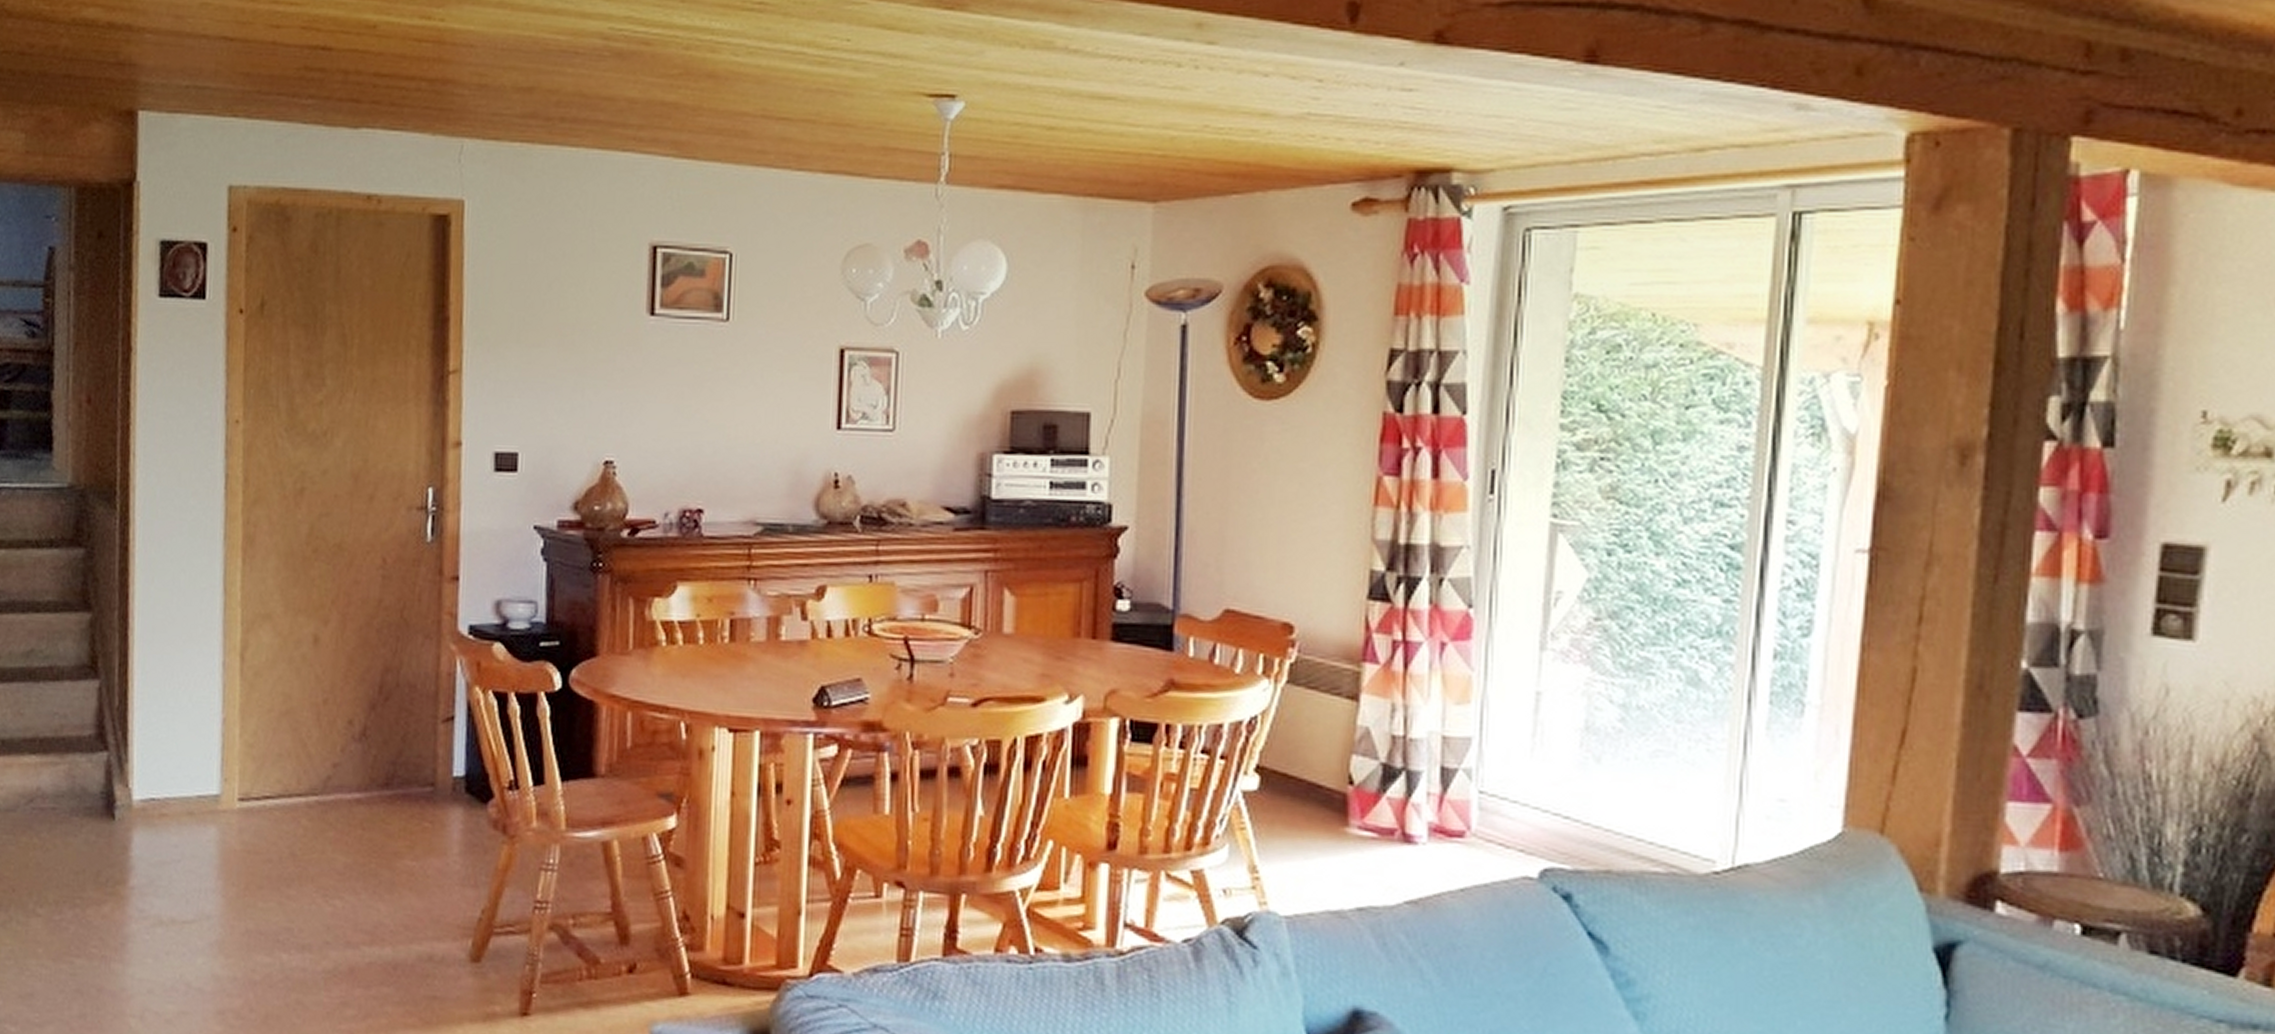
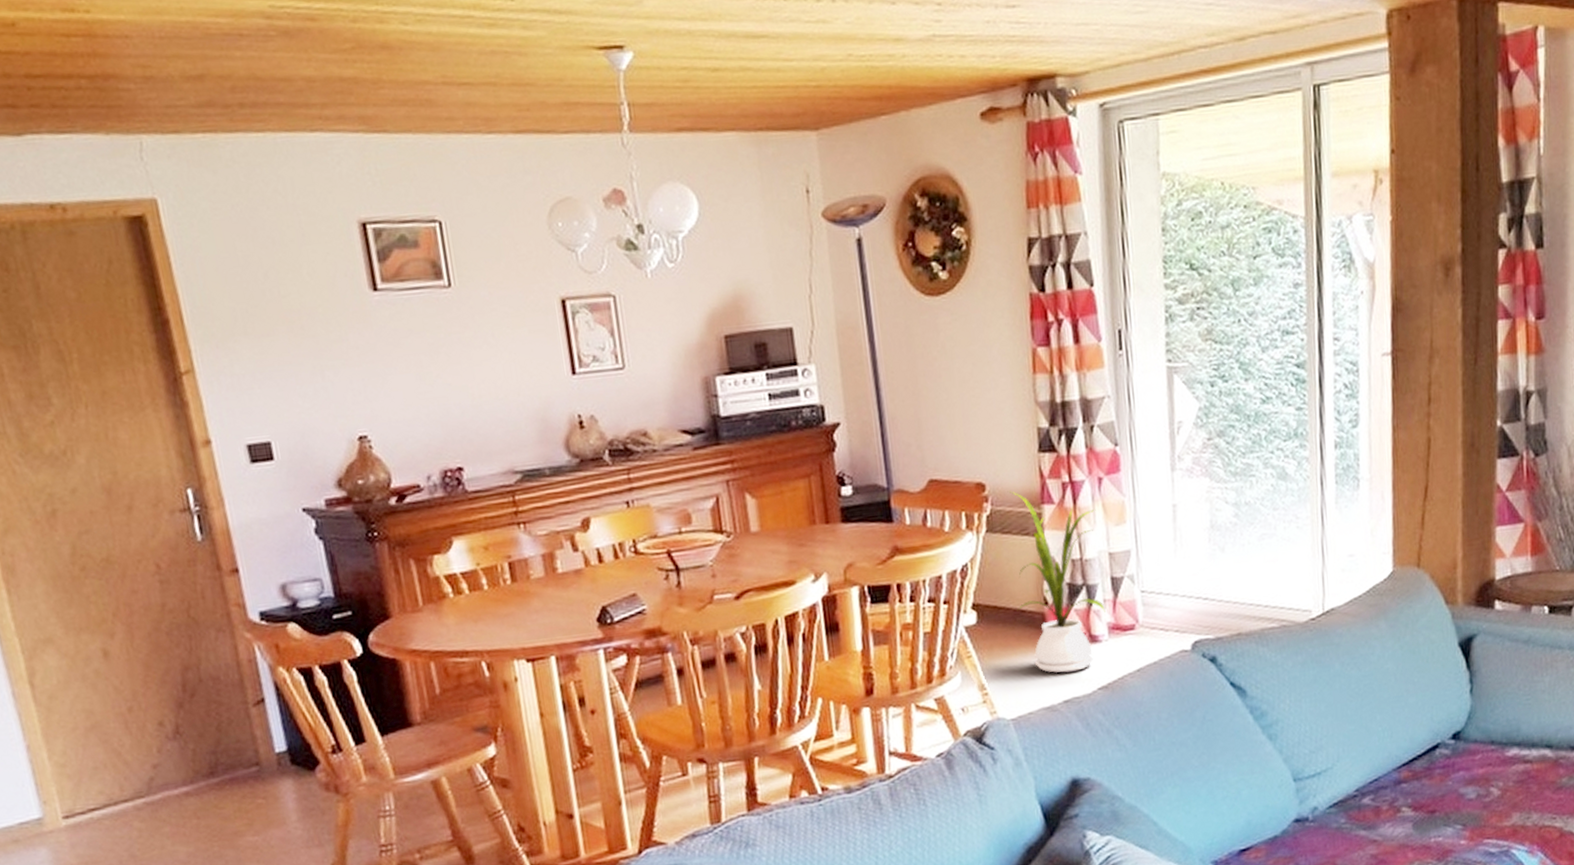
house plant: none [1313,639,1433,874] -> present [1009,491,1106,673]

